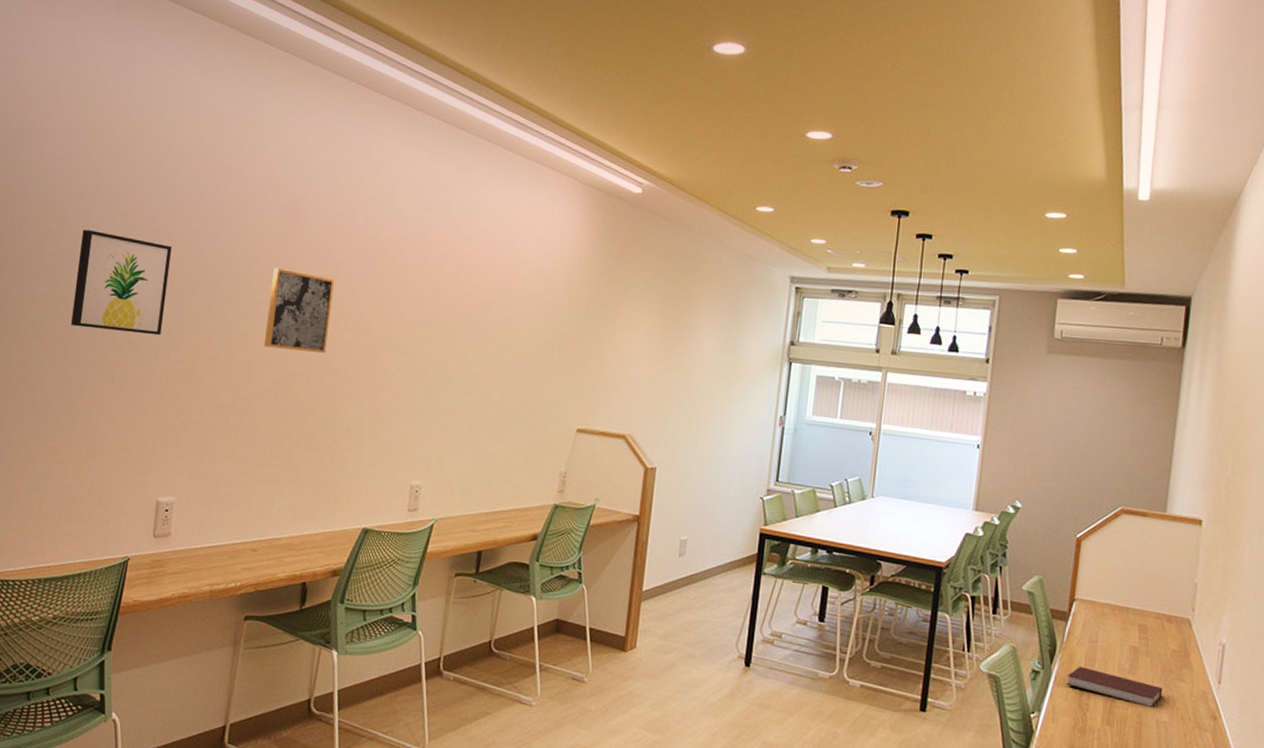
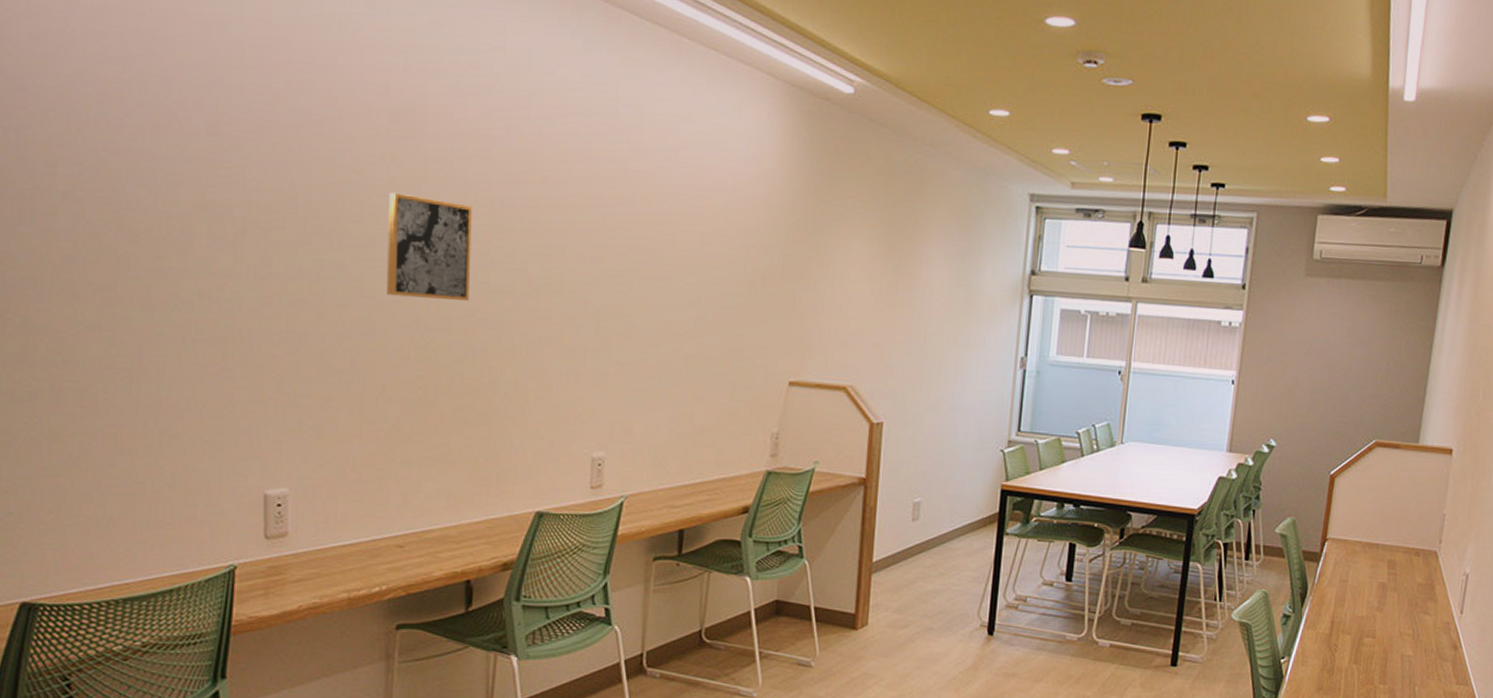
wall art: present [71,230,173,336] -> none [112,144,246,285]
notebook: present [1066,666,1163,707] -> none [1316,607,1408,642]

